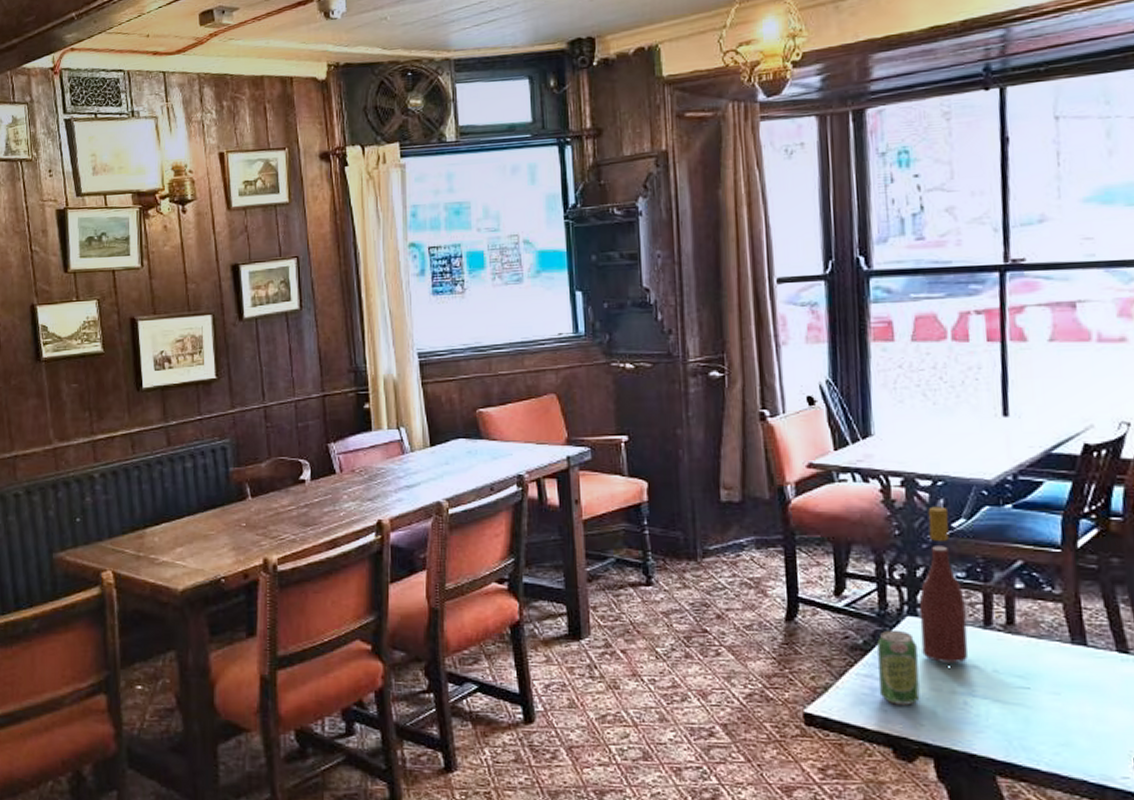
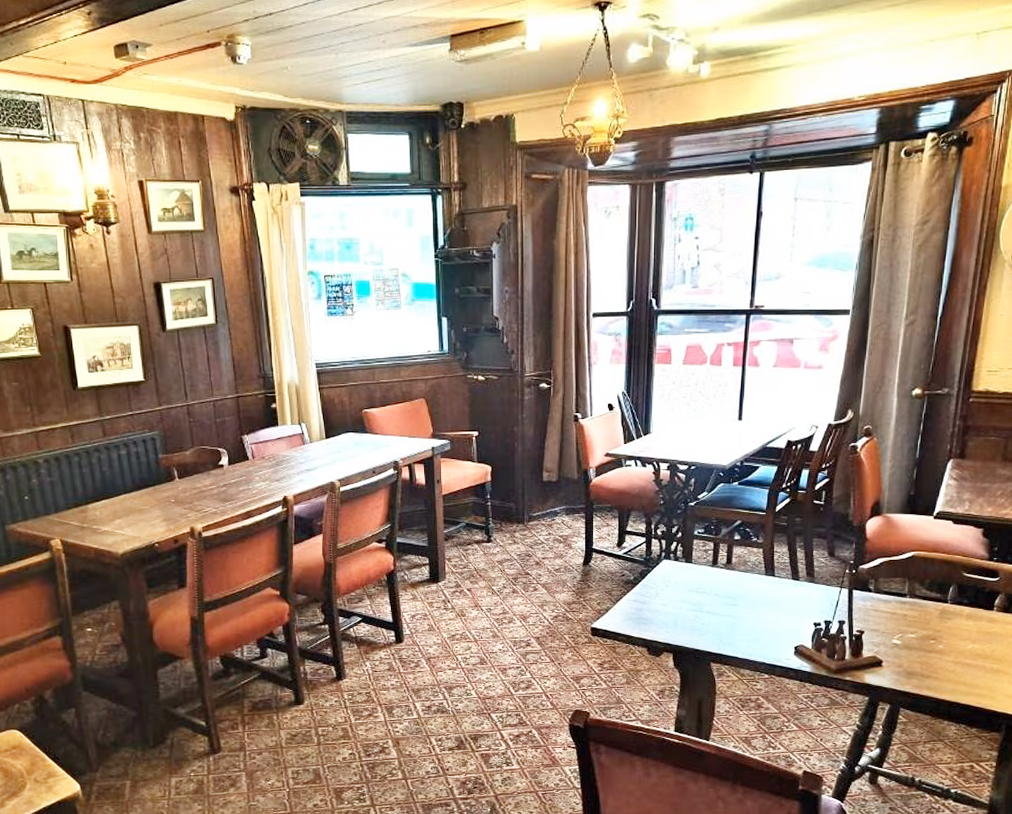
beverage can: present [877,629,920,705] -> none [641,569,669,619]
wine bottle: present [919,506,968,663] -> none [671,484,702,590]

